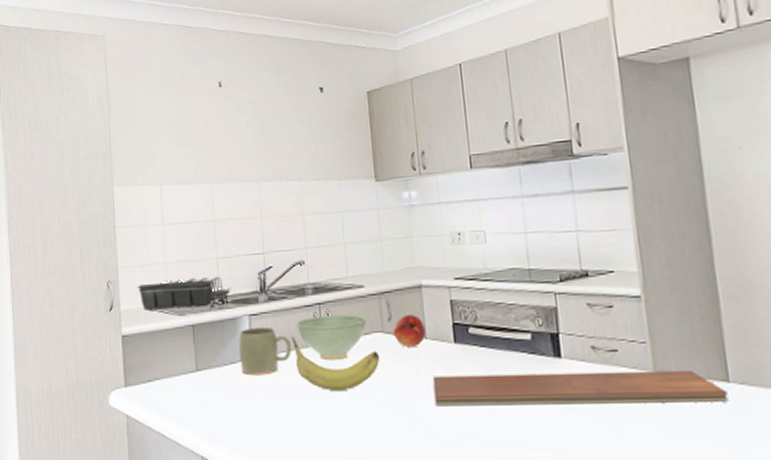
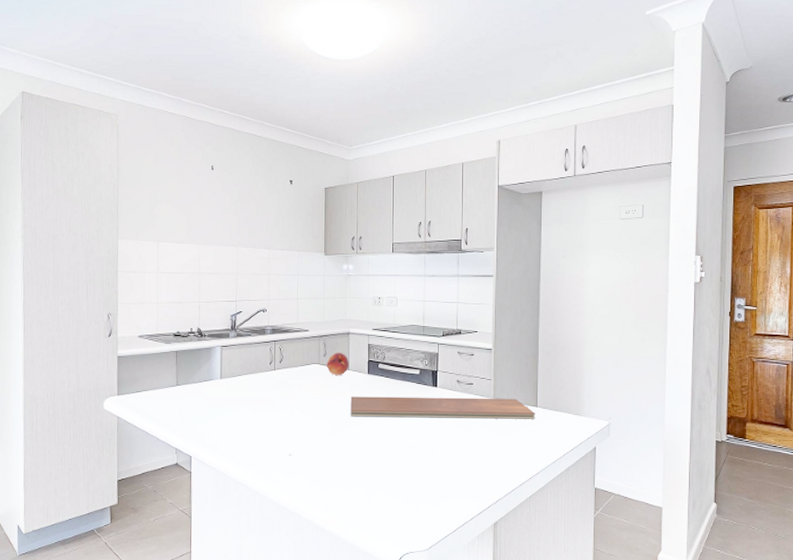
dish rack: present [137,276,230,310] -> none [133,315,208,338]
mug: present [238,326,292,376] -> none [210,355,252,391]
fruit: present [290,335,380,392] -> none [251,362,316,405]
bowl: present [295,314,368,361] -> none [256,350,309,382]

